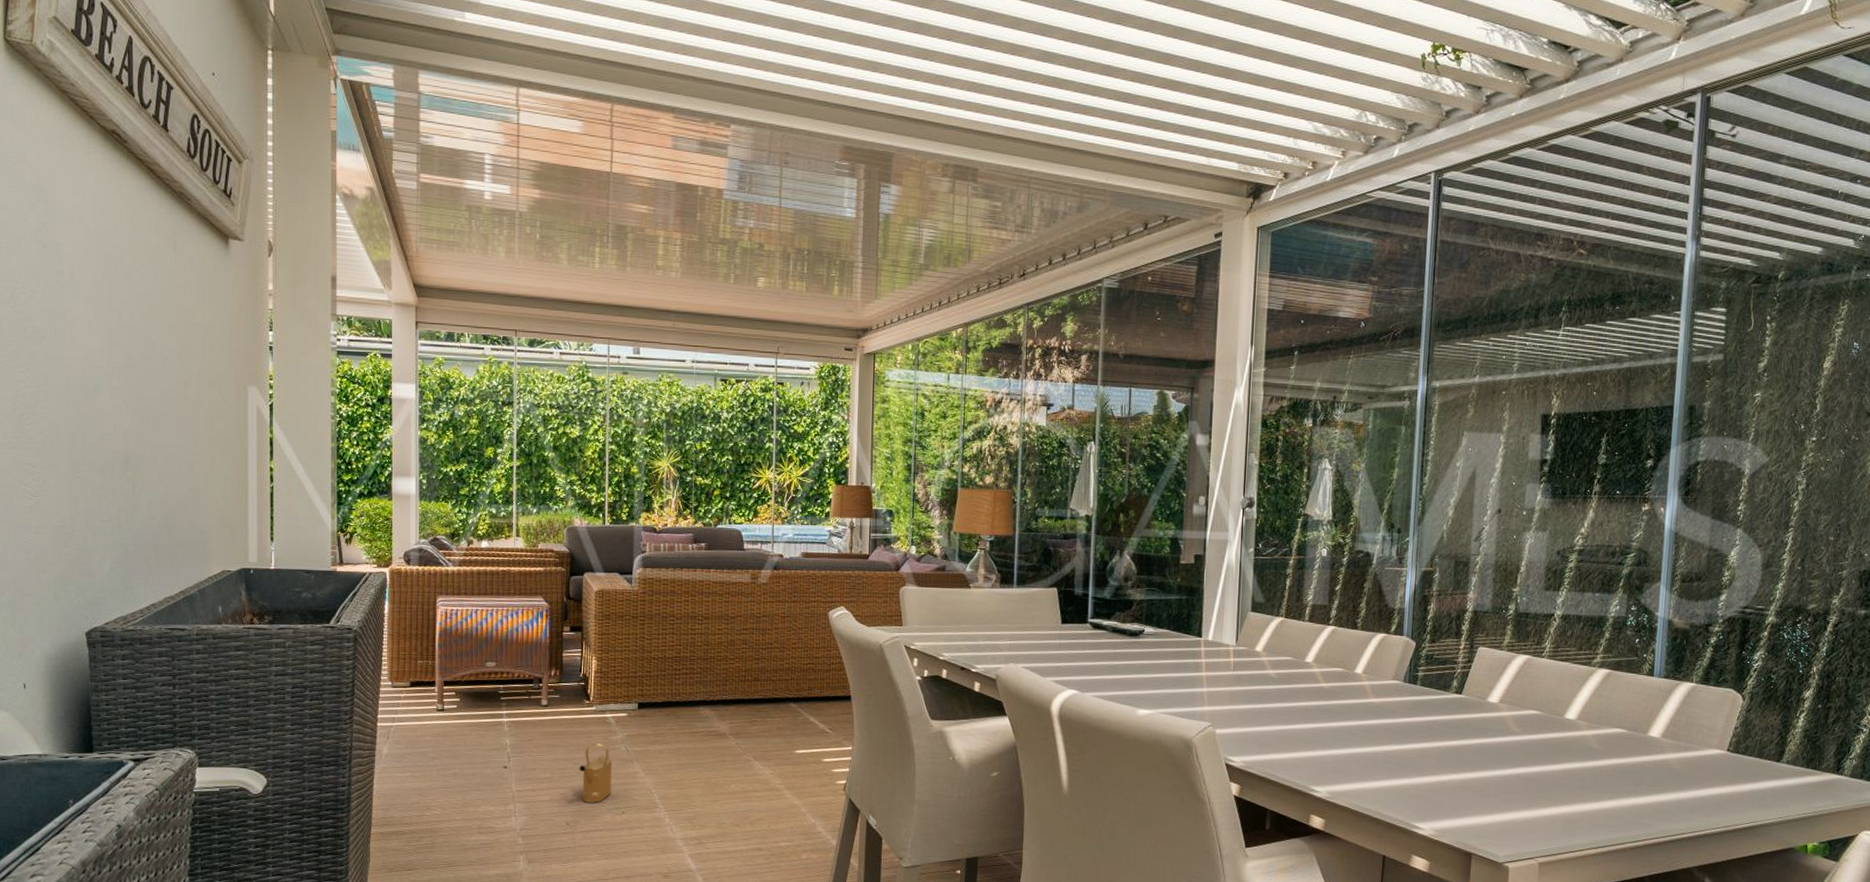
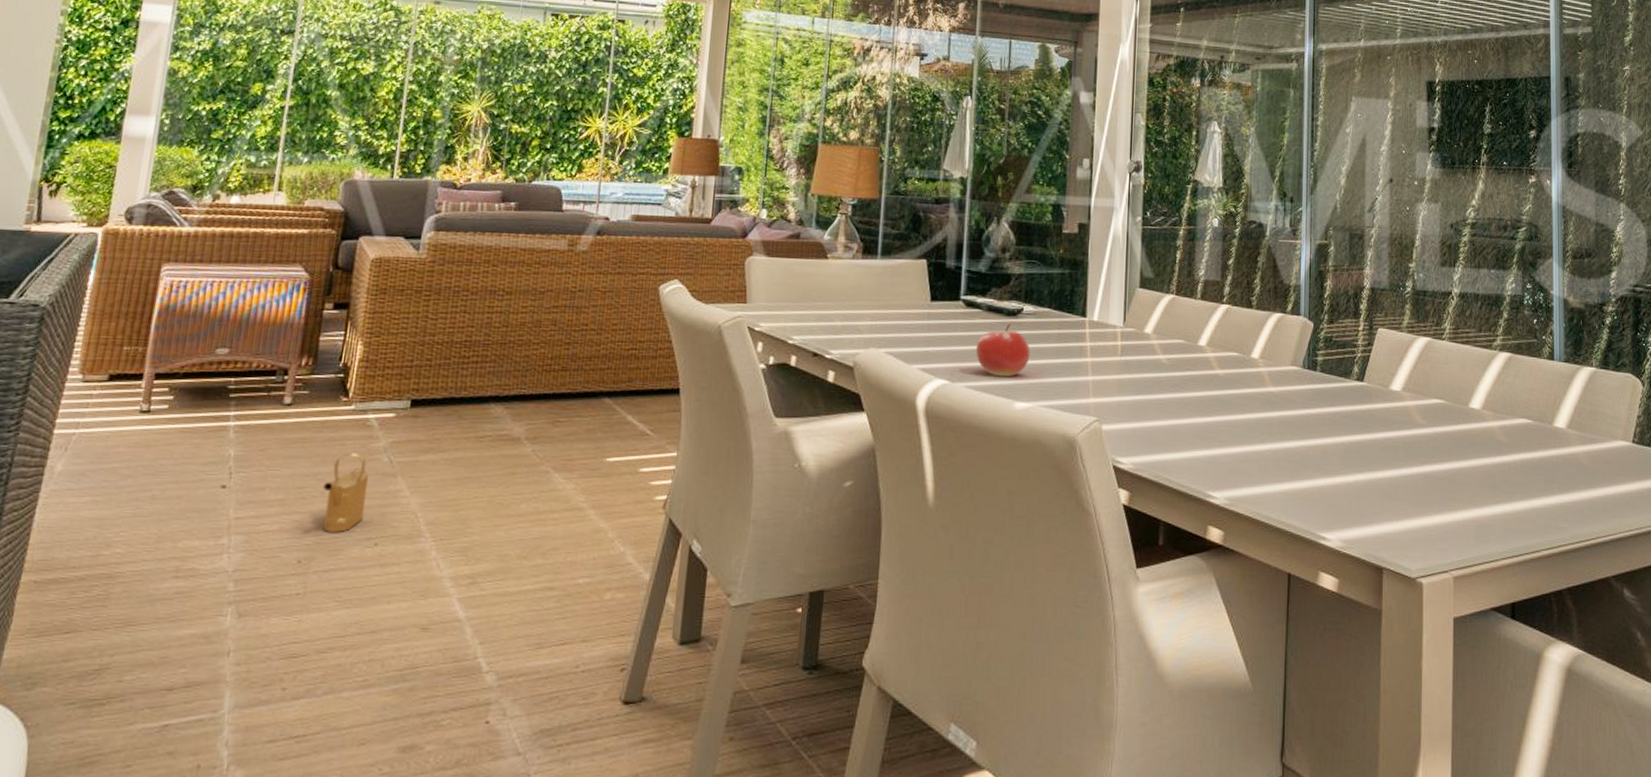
fruit: none [1102,643,1151,688] -> present [976,323,1031,377]

